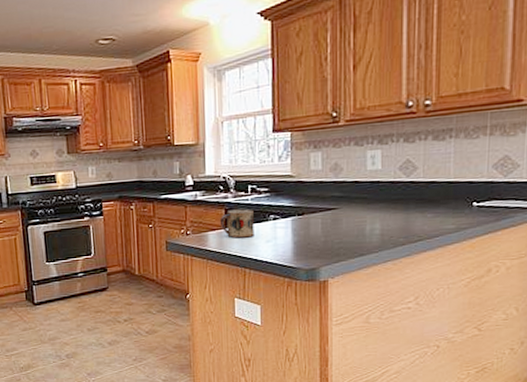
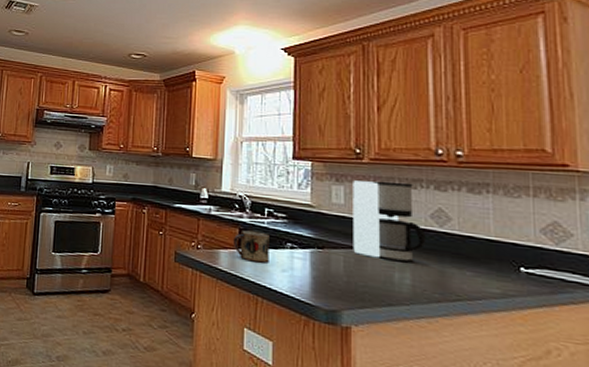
coffee maker: none [330,139,395,216] -> present [353,180,426,263]

